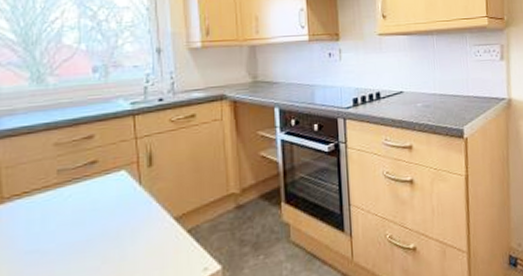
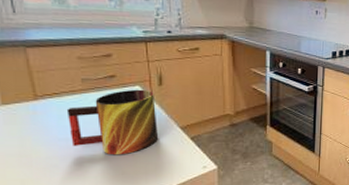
mug: none [37,173,147,266] -> present [66,89,158,155]

